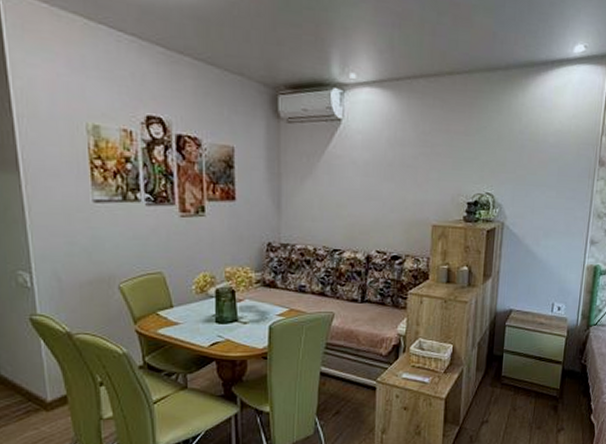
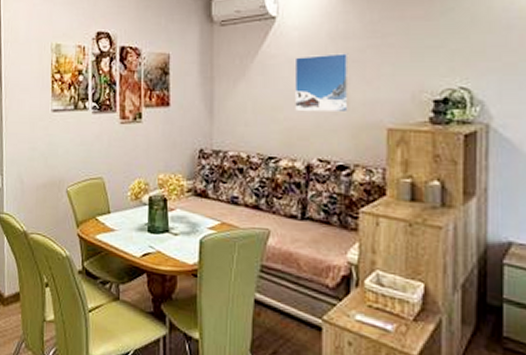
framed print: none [357,158,404,211] -> present [294,53,350,113]

